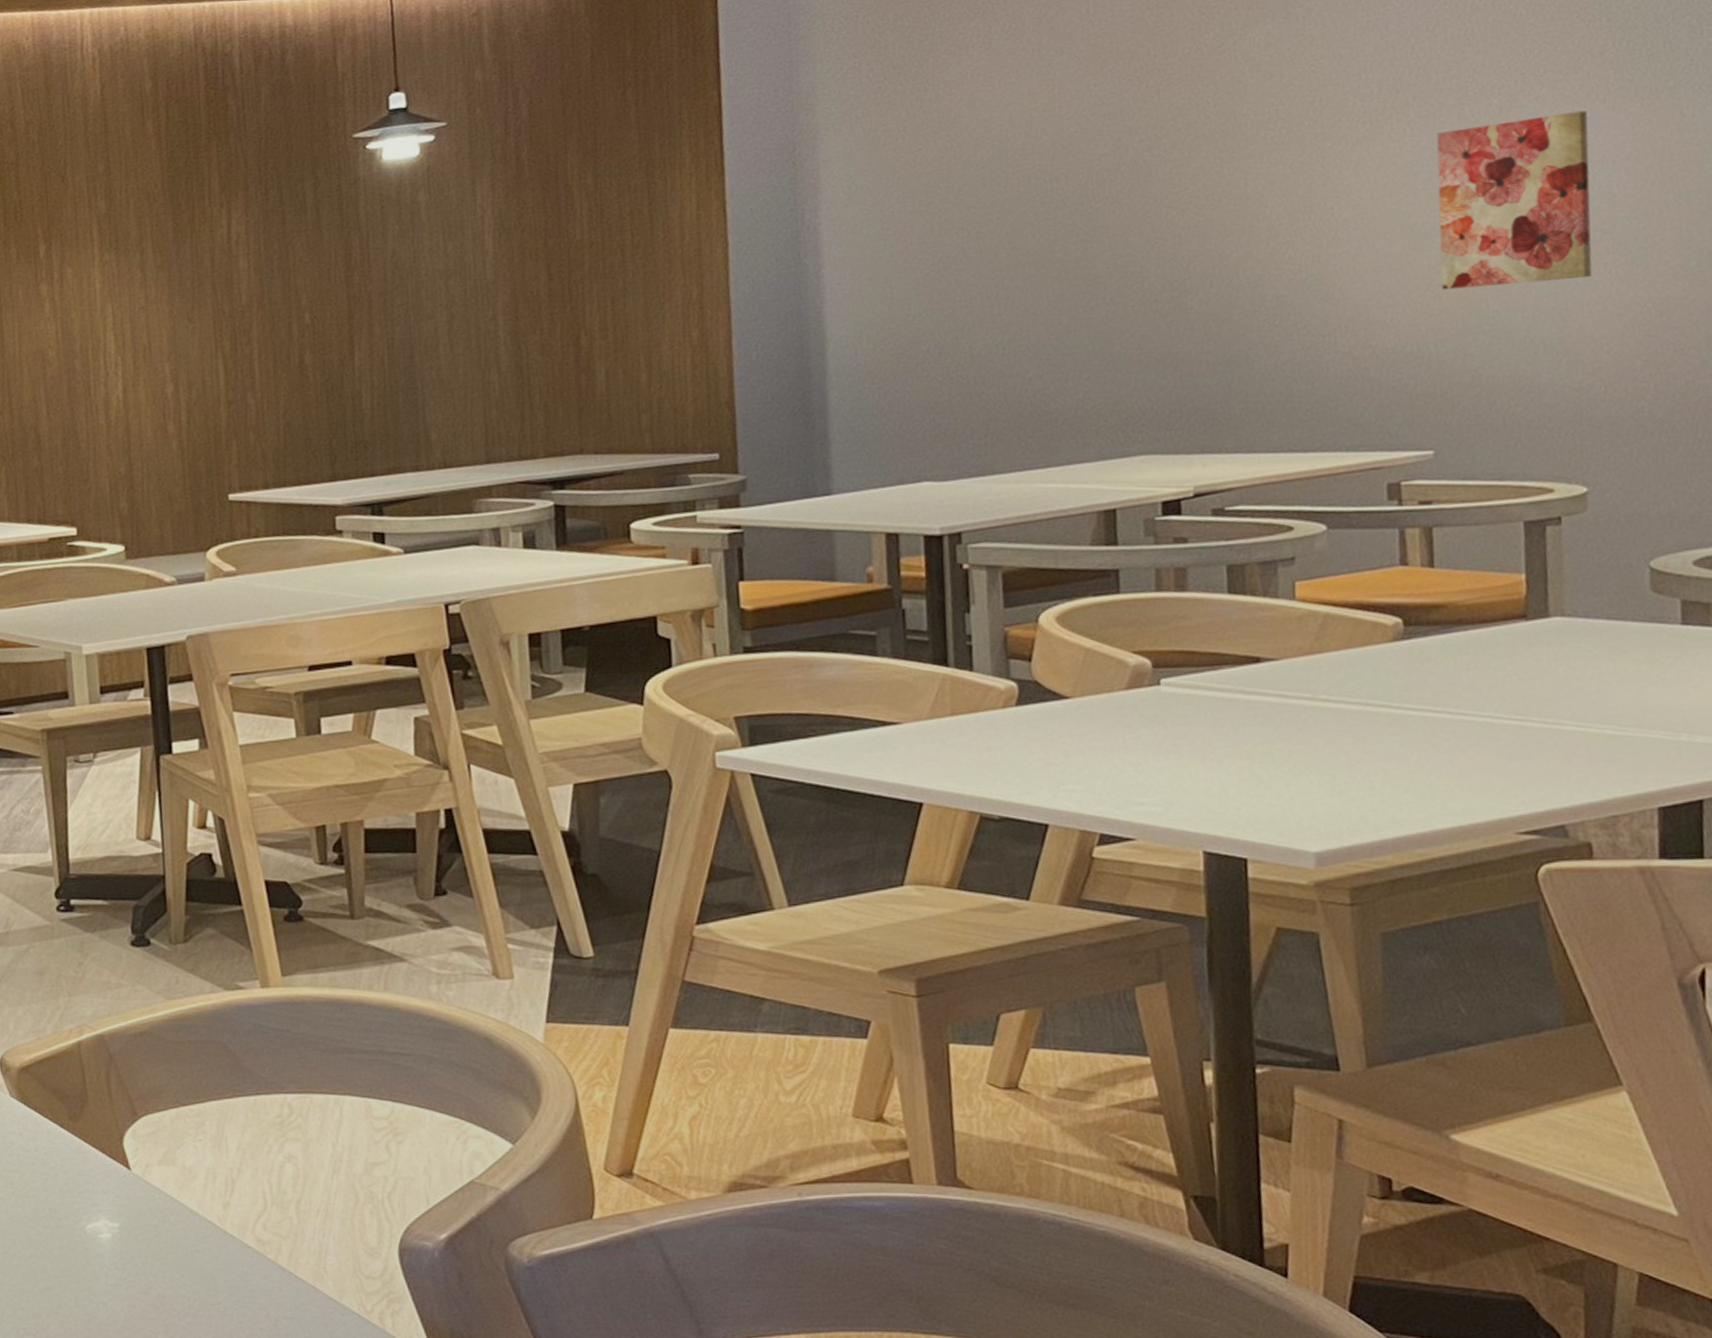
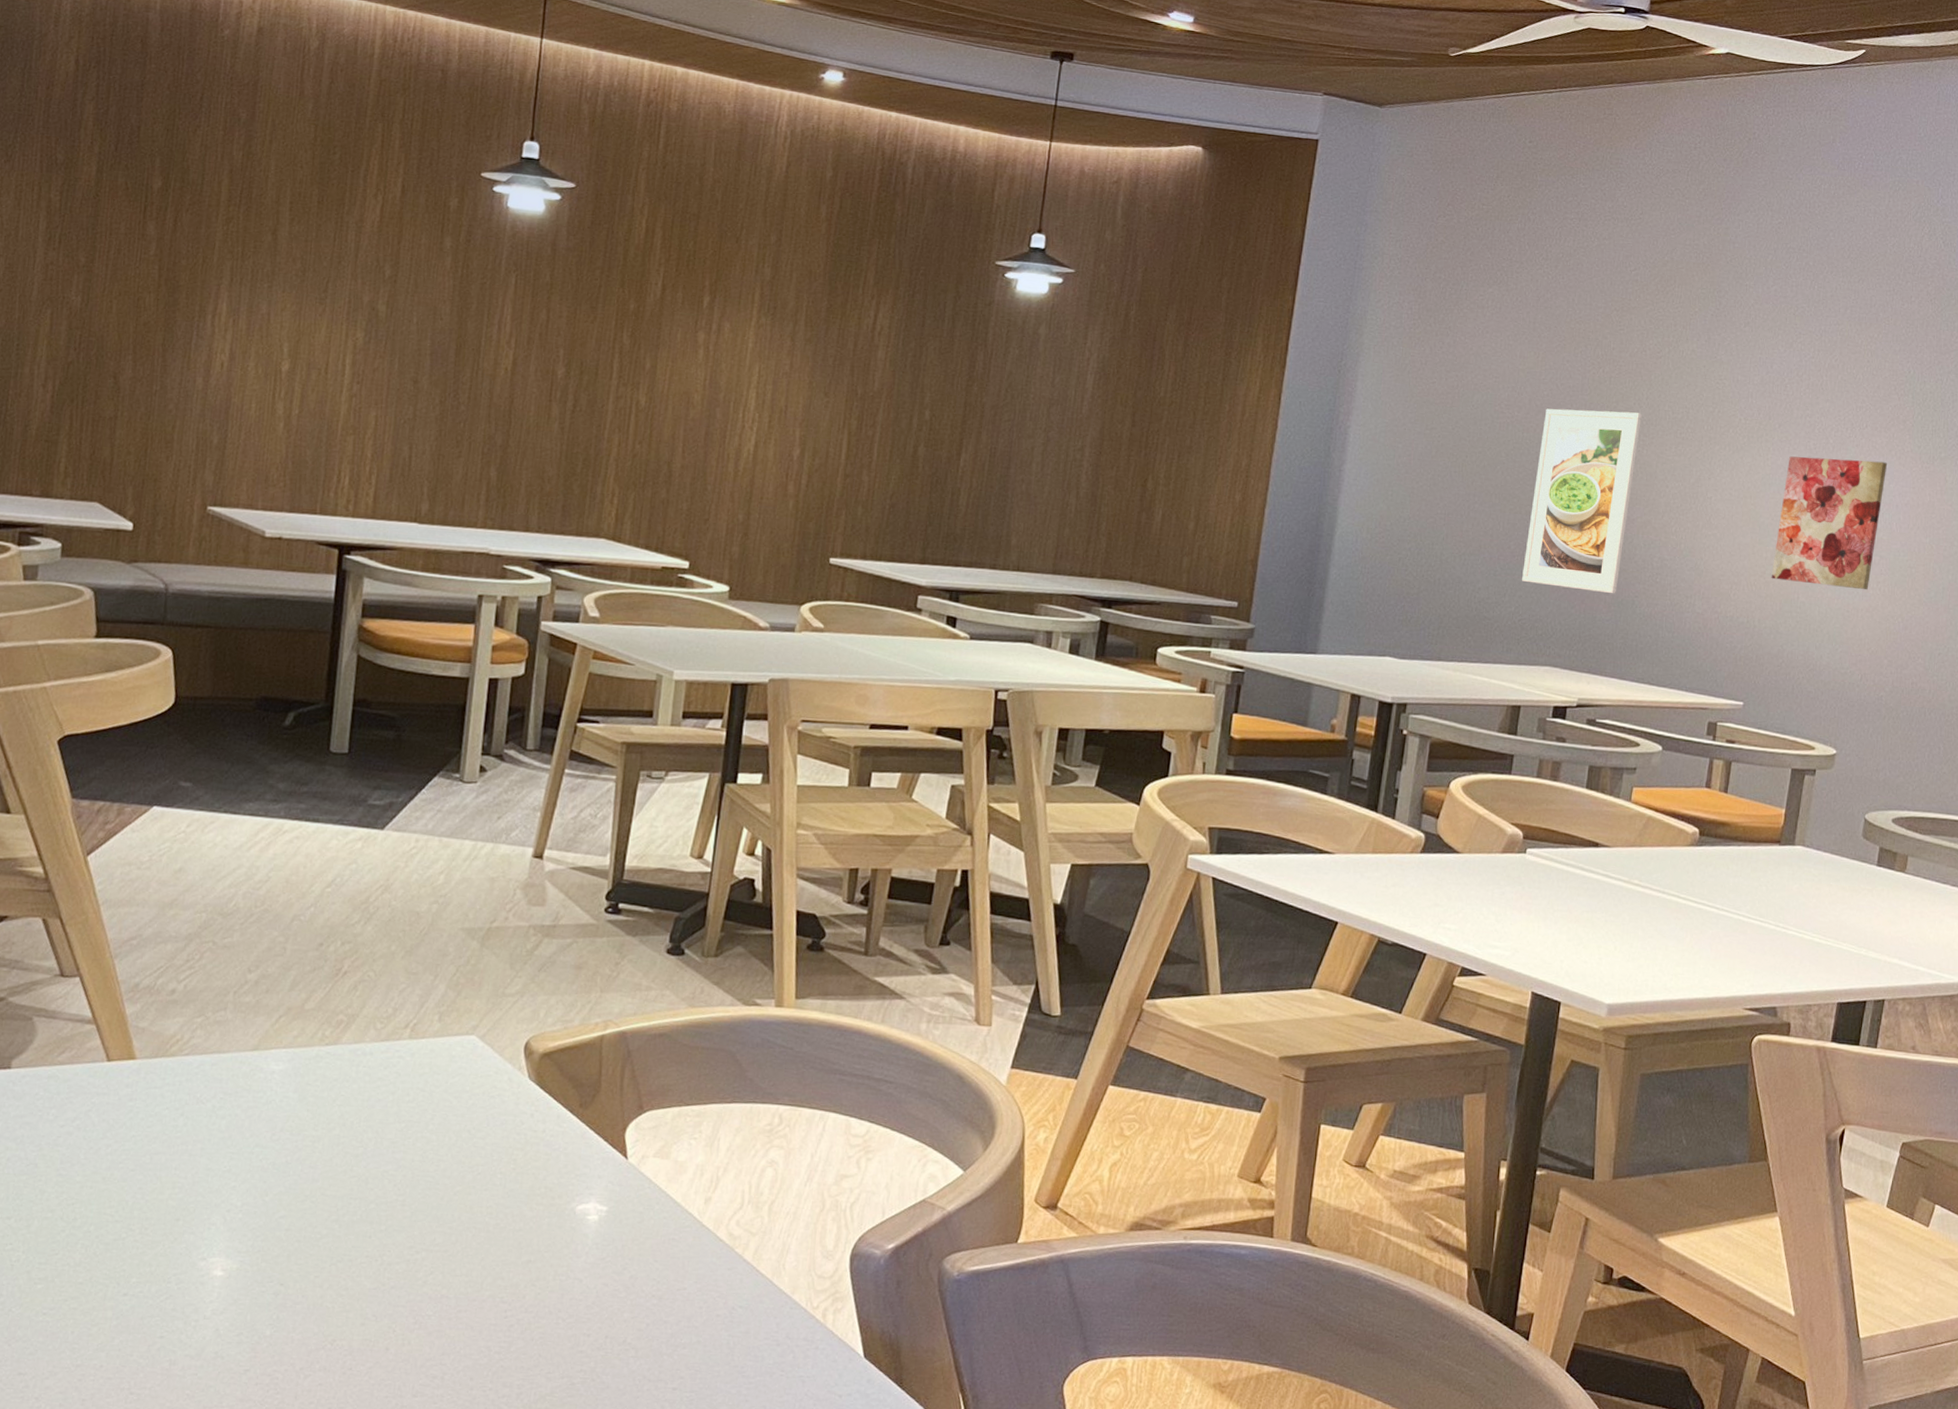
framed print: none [1077,125,1222,360] -> present [1521,408,1642,594]

